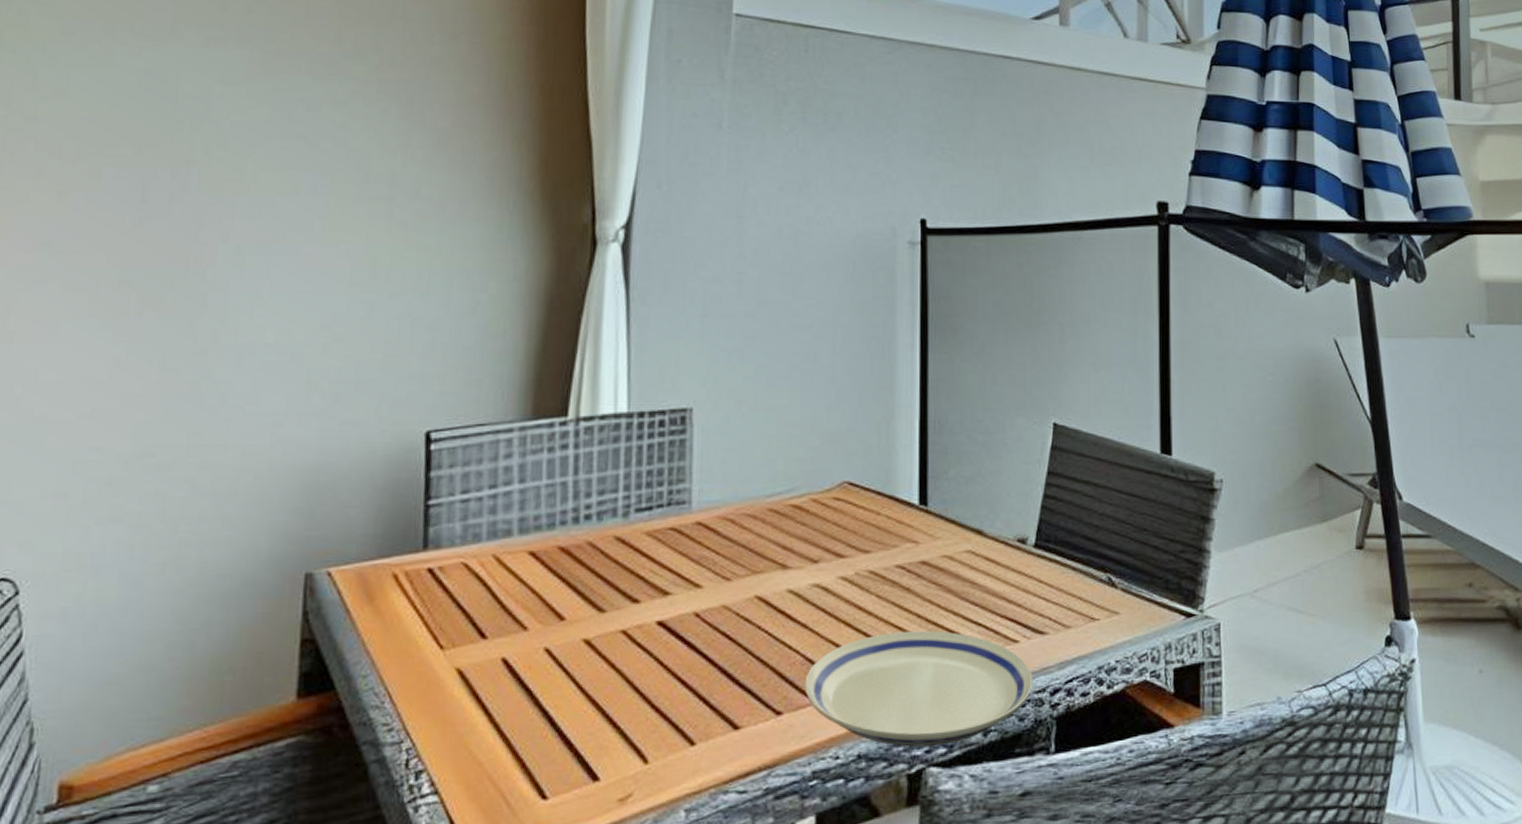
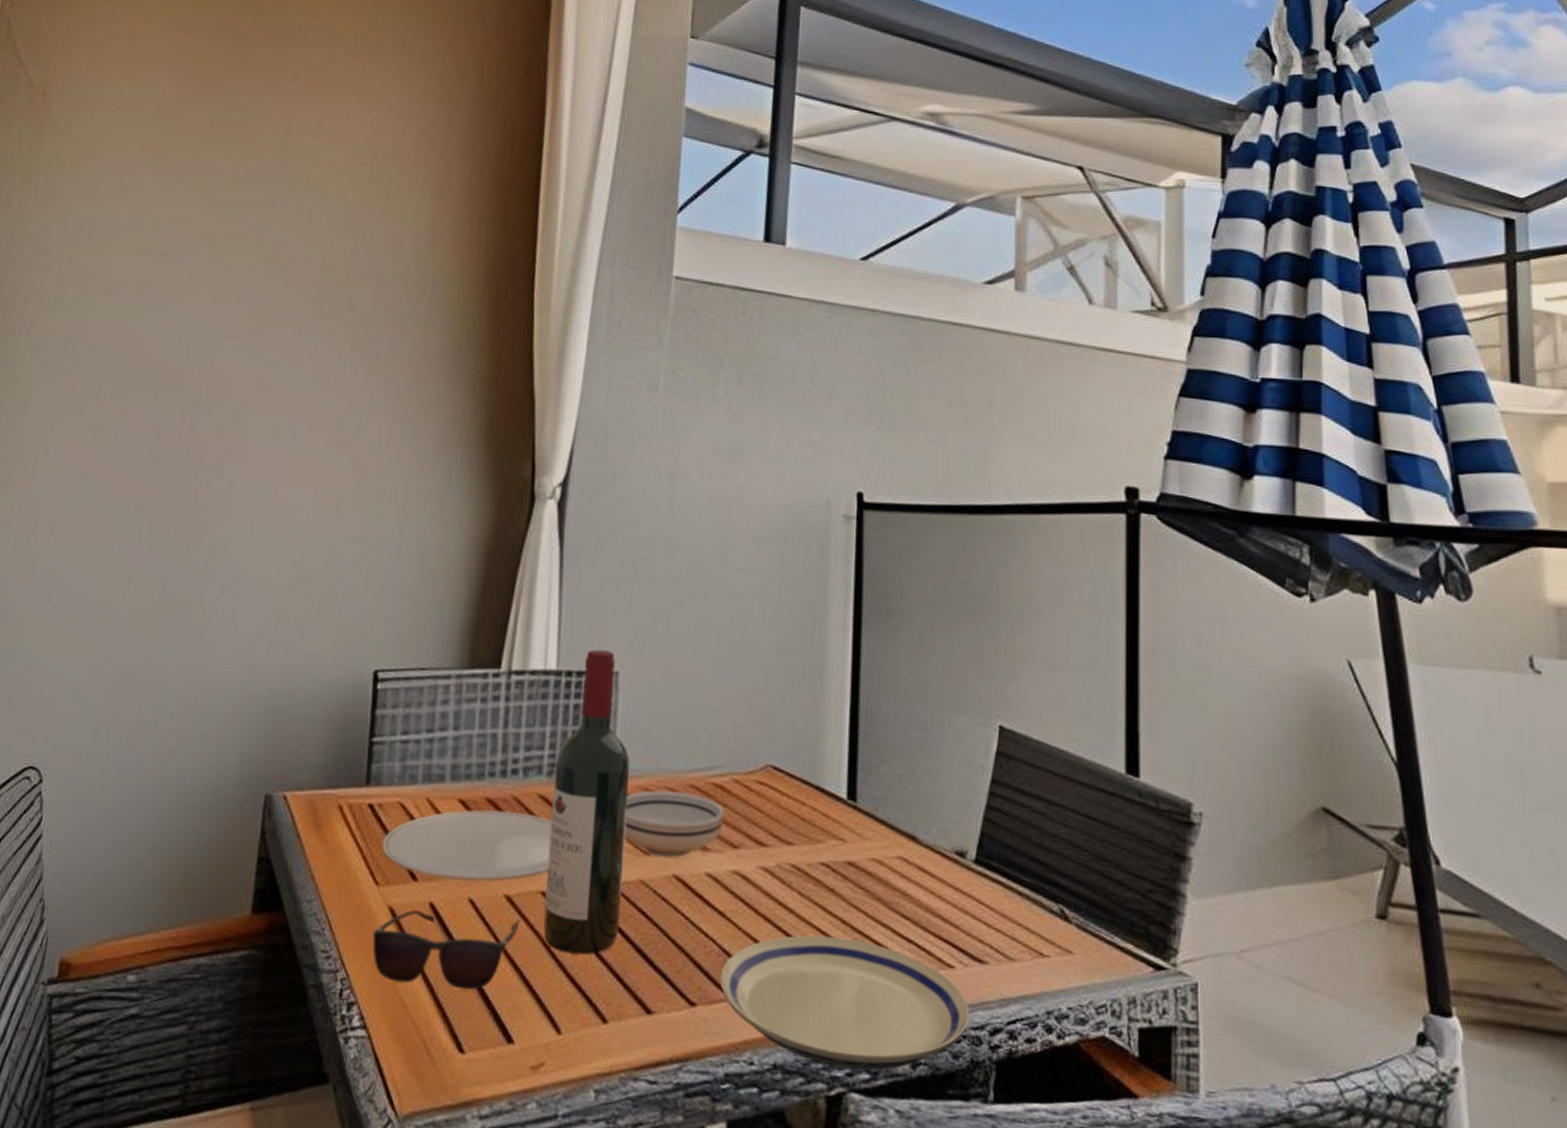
sunglasses: none [440,661,600,743] -> present [372,909,519,991]
plate: none [445,556,630,634] -> present [381,810,552,882]
wine bottle: none [625,388,709,686] -> present [543,649,631,955]
bowl: none [705,517,804,580] -> present [624,790,725,858]

